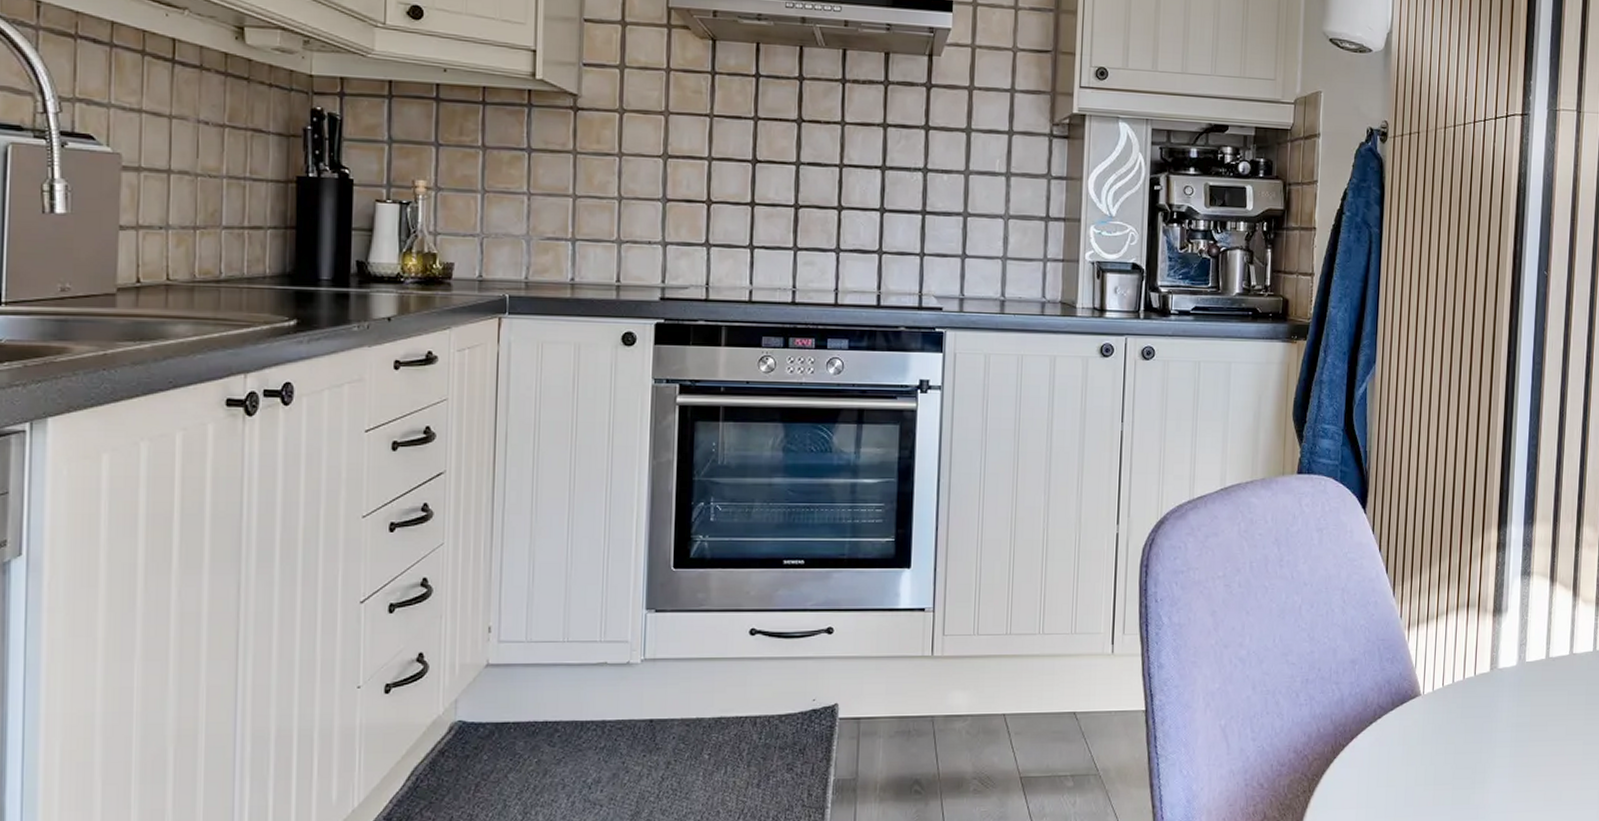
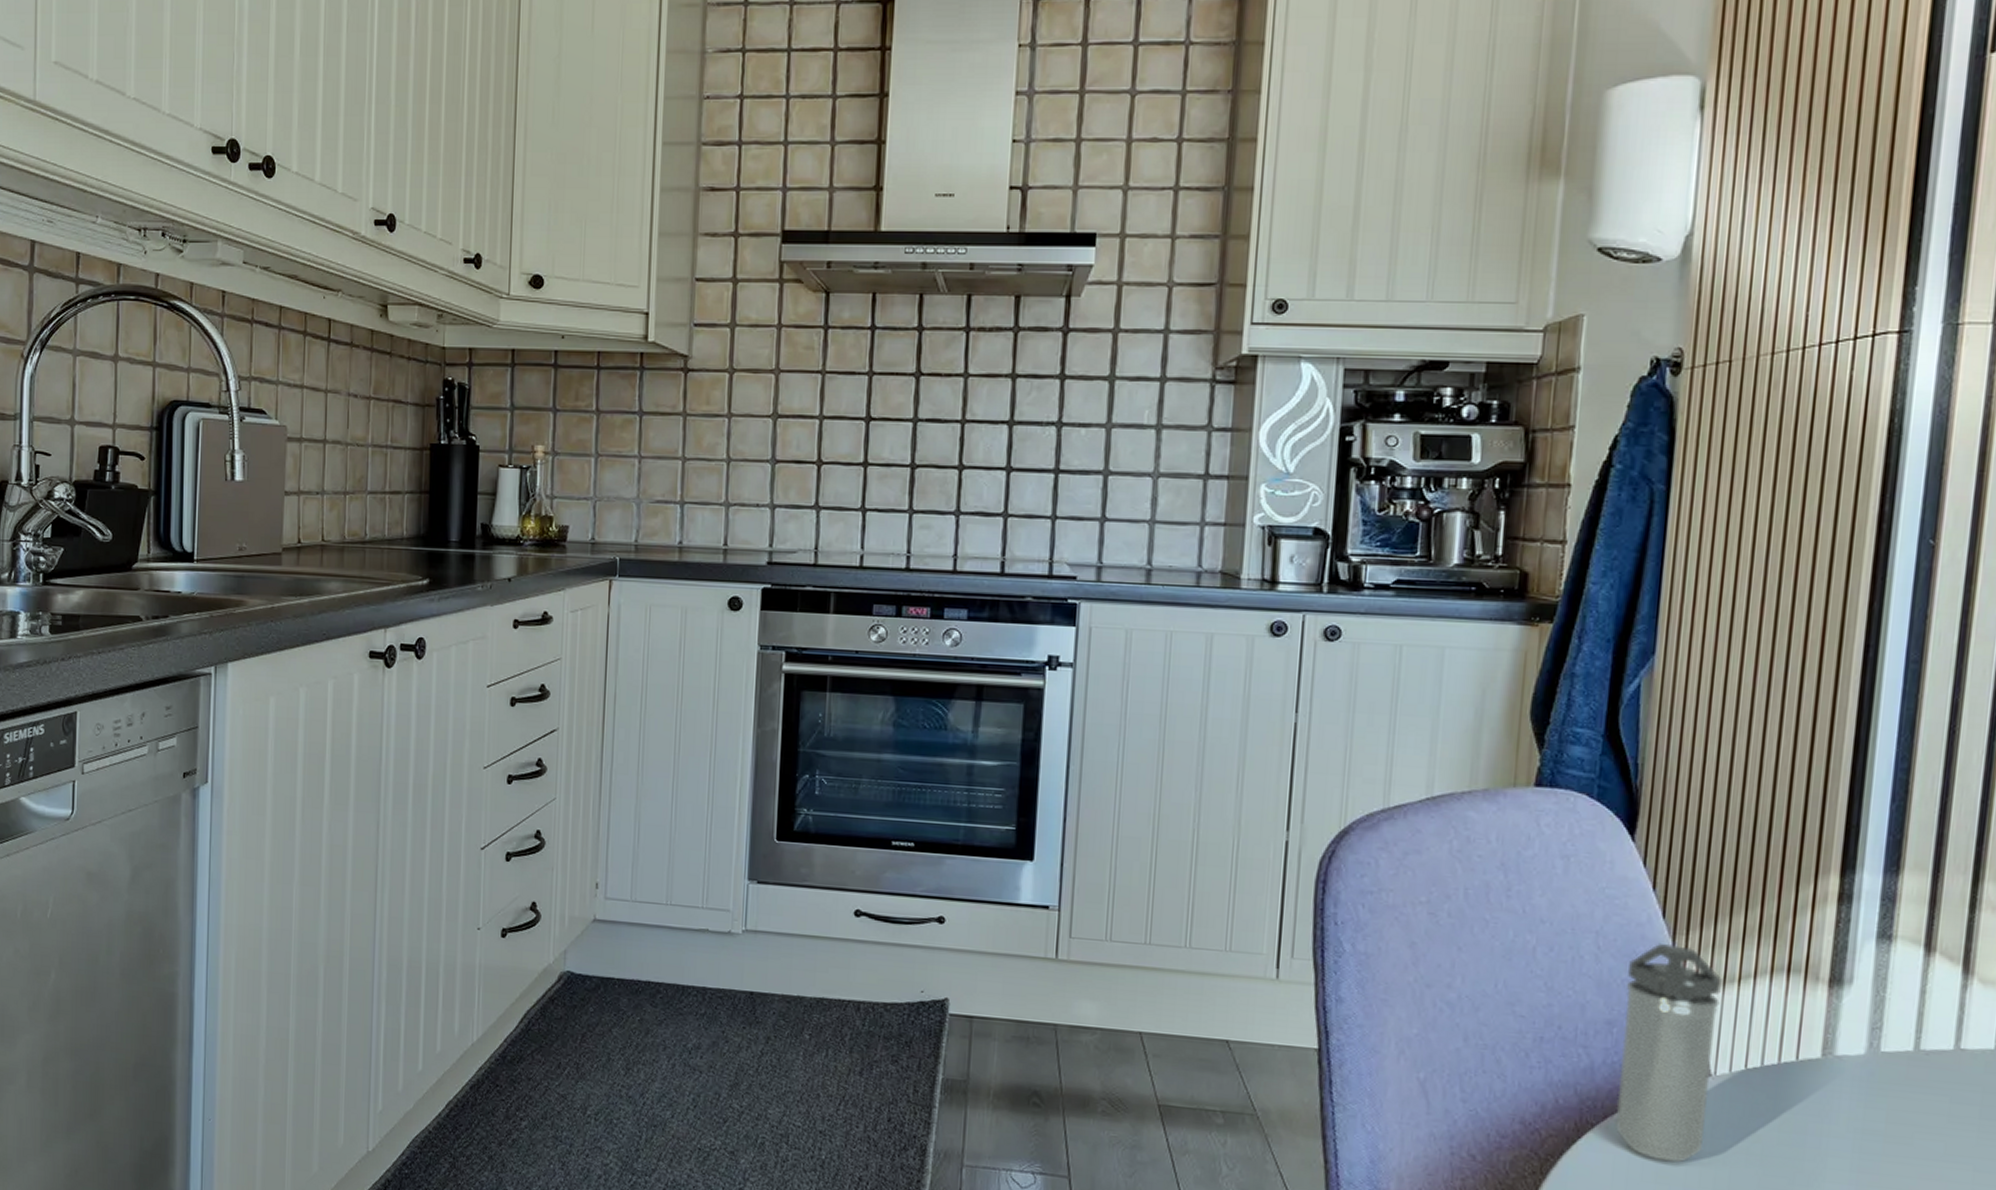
shaker: none [1358,593,1426,768] -> present [1614,942,1722,1163]

